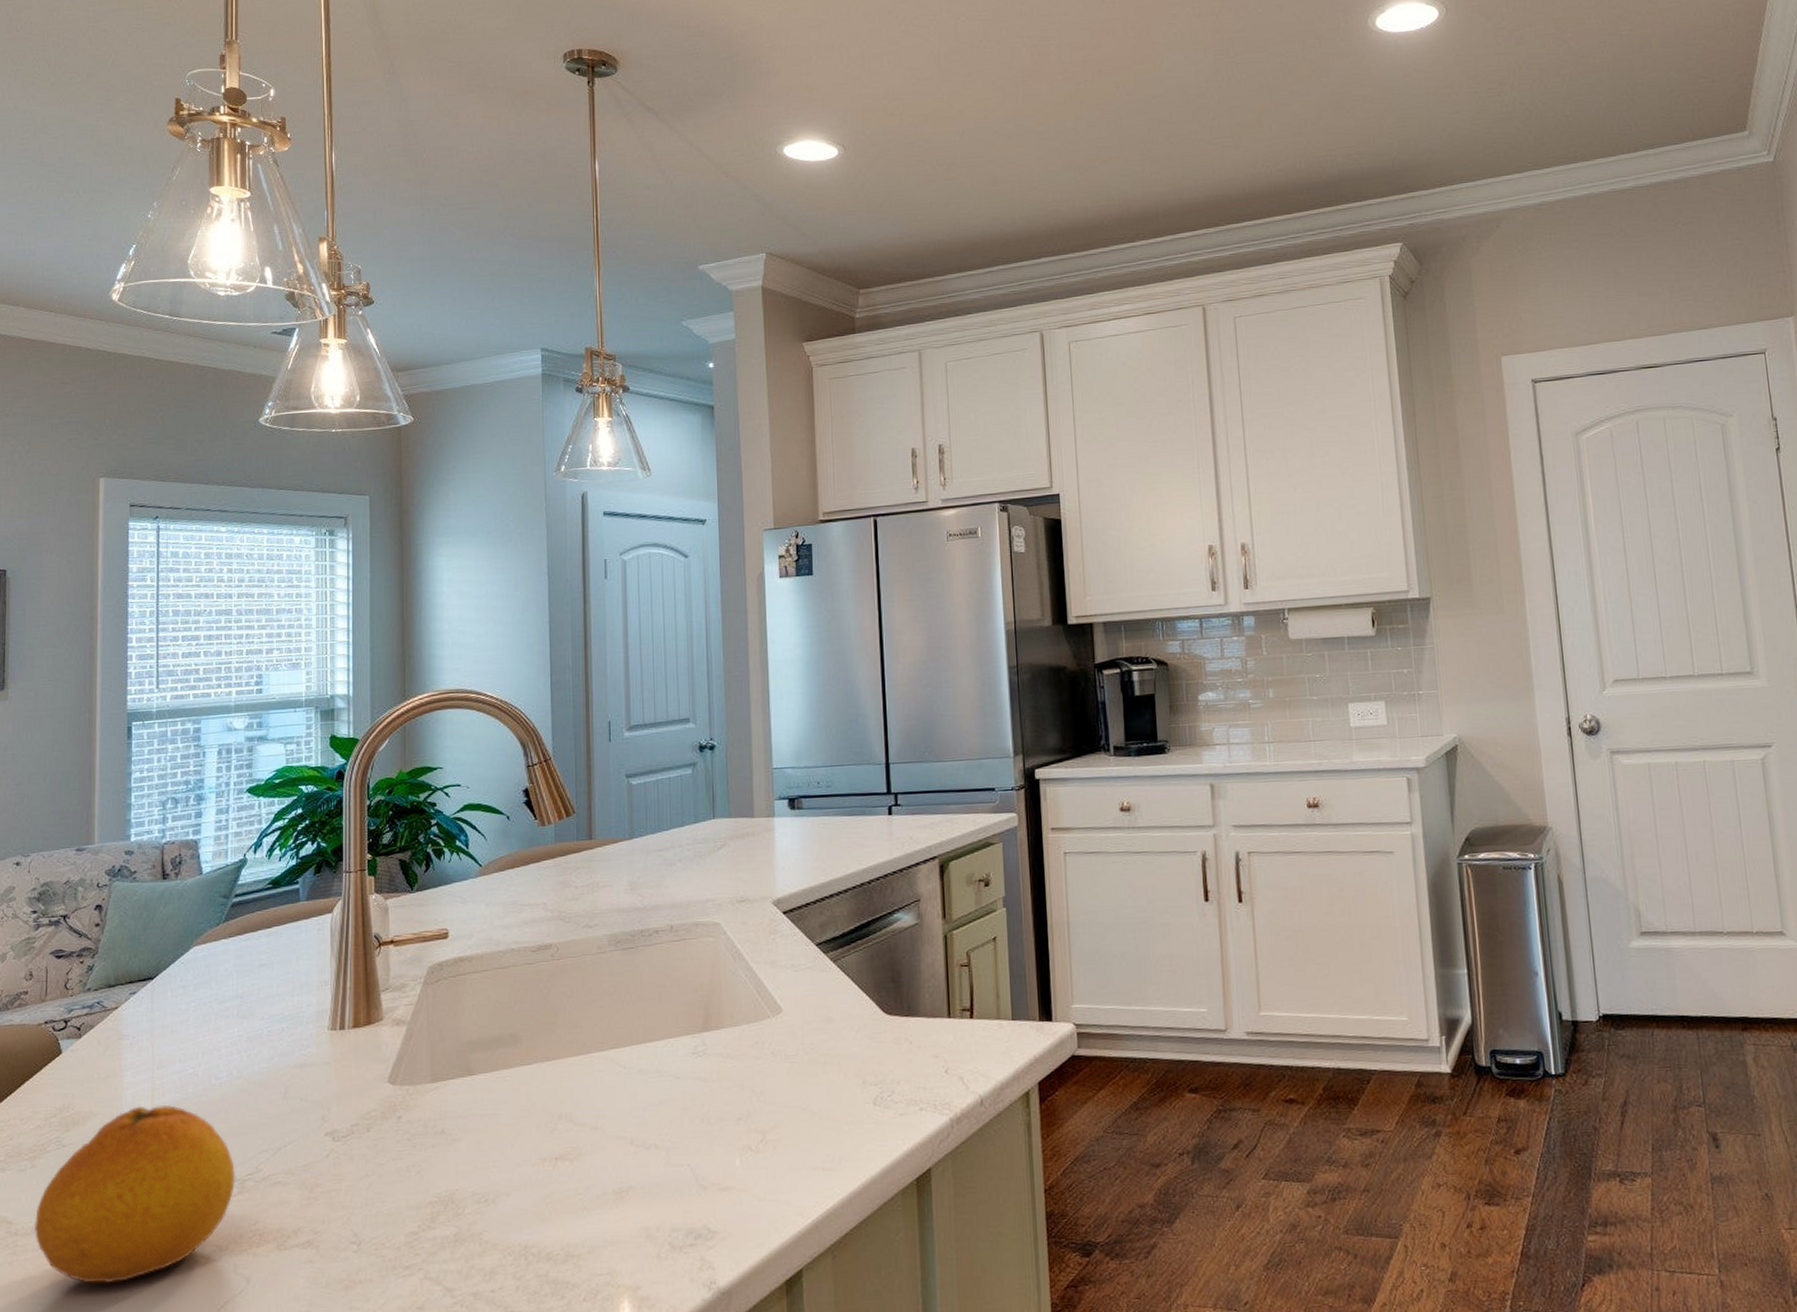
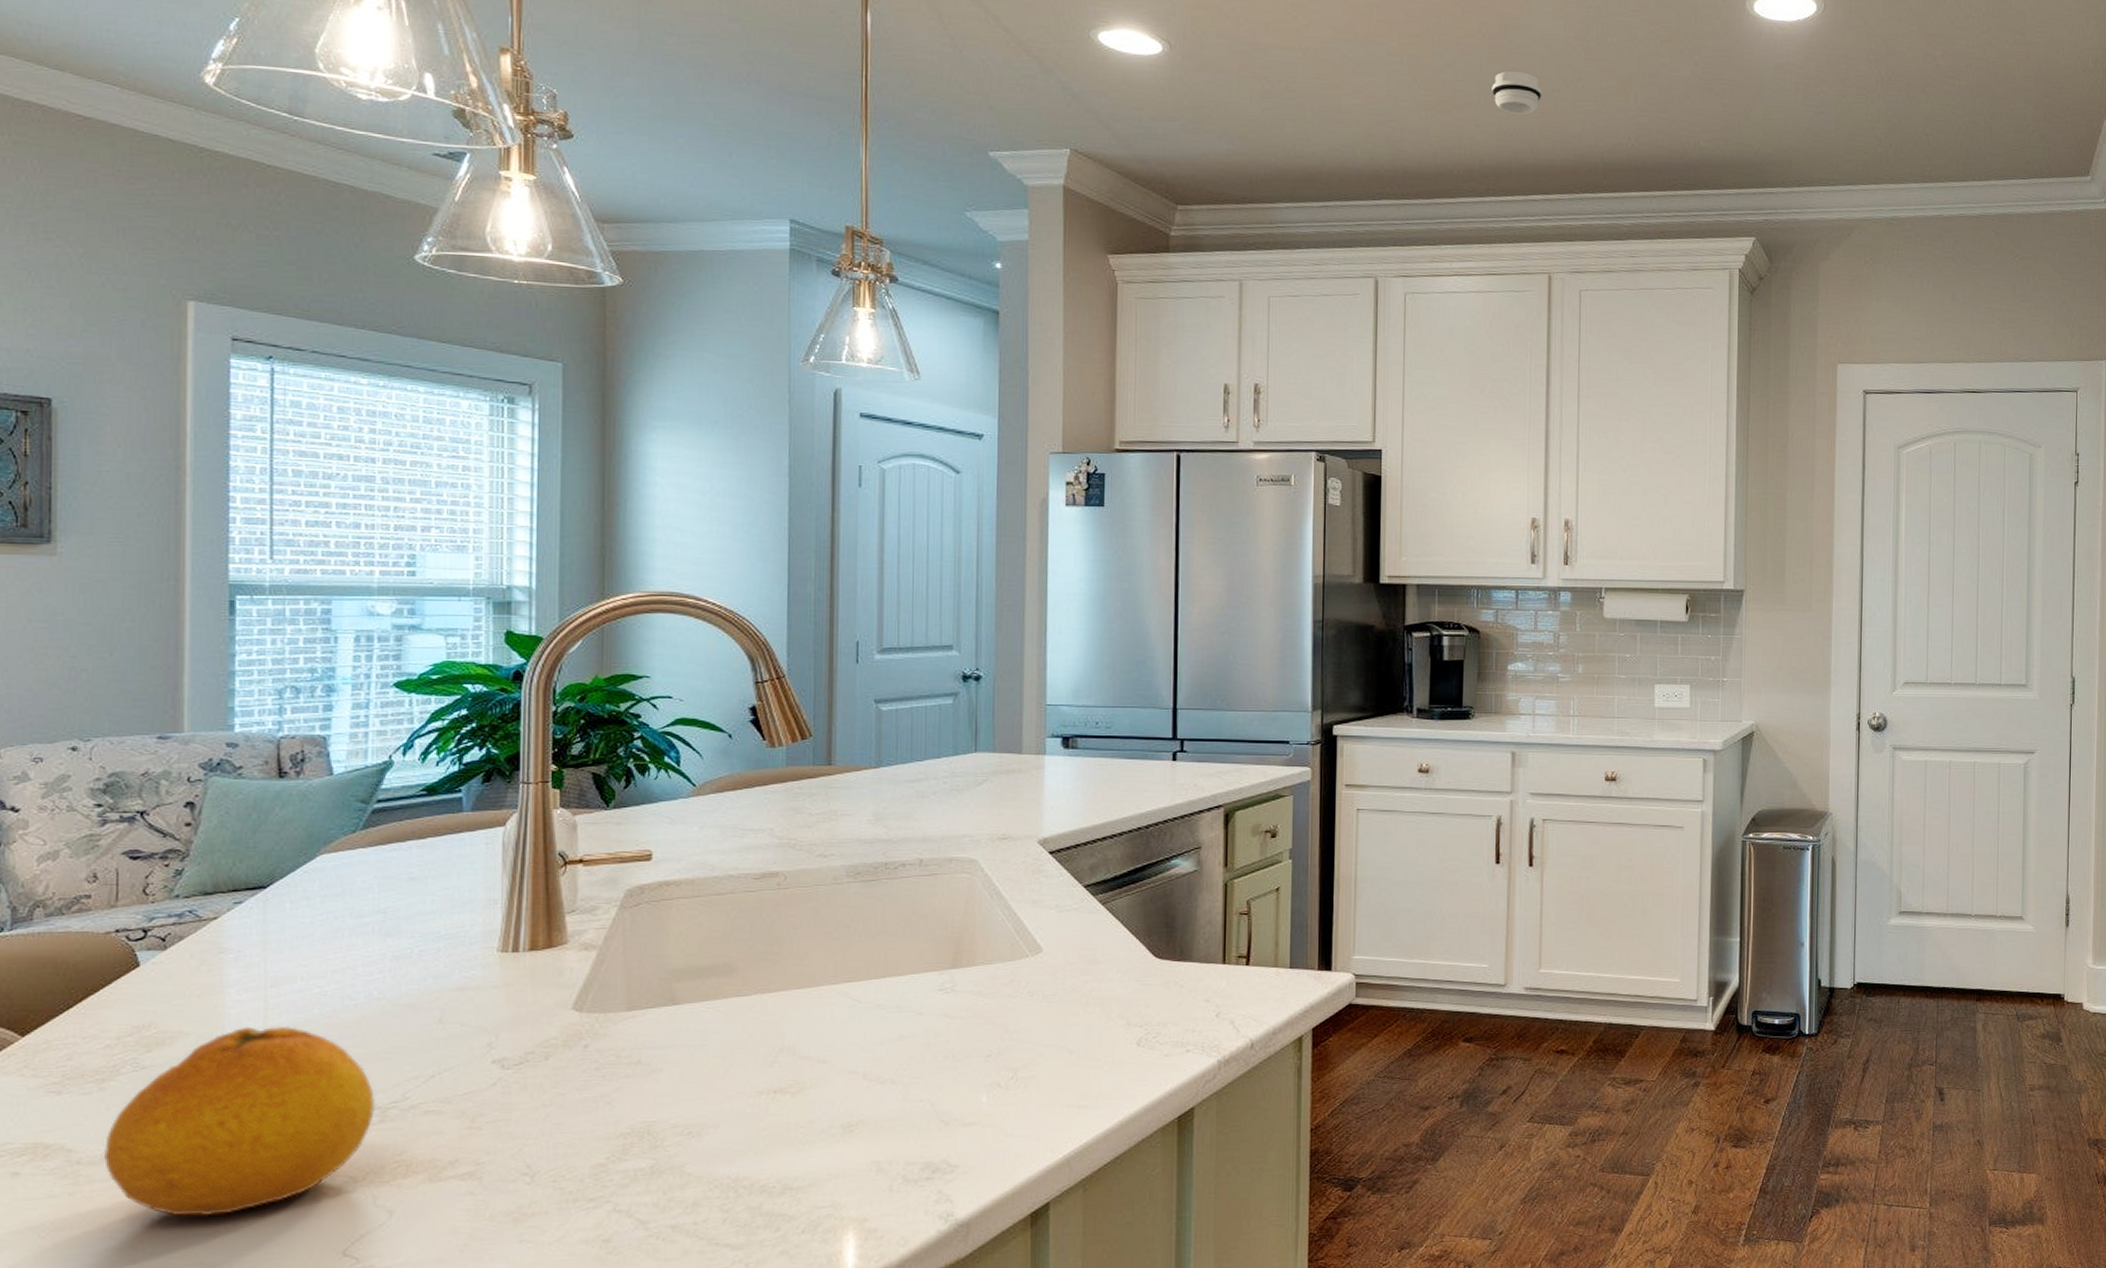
smoke detector: none [1133,120,1181,161] -> present [1492,70,1542,115]

